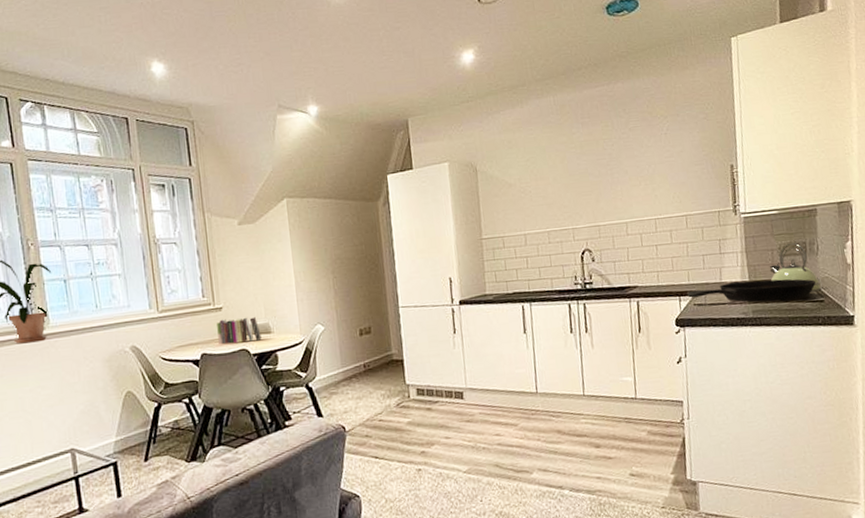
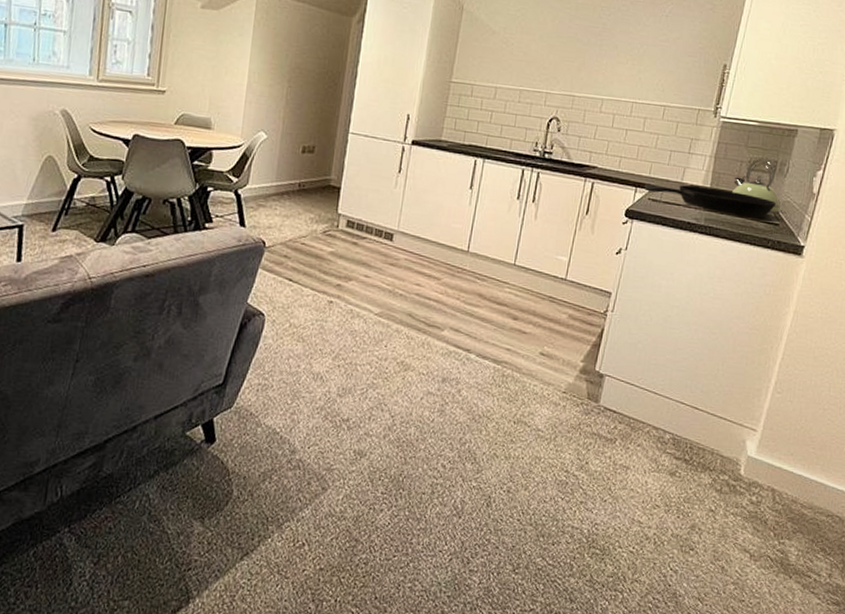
books: present [217,317,262,345] -> none [154,103,201,135]

